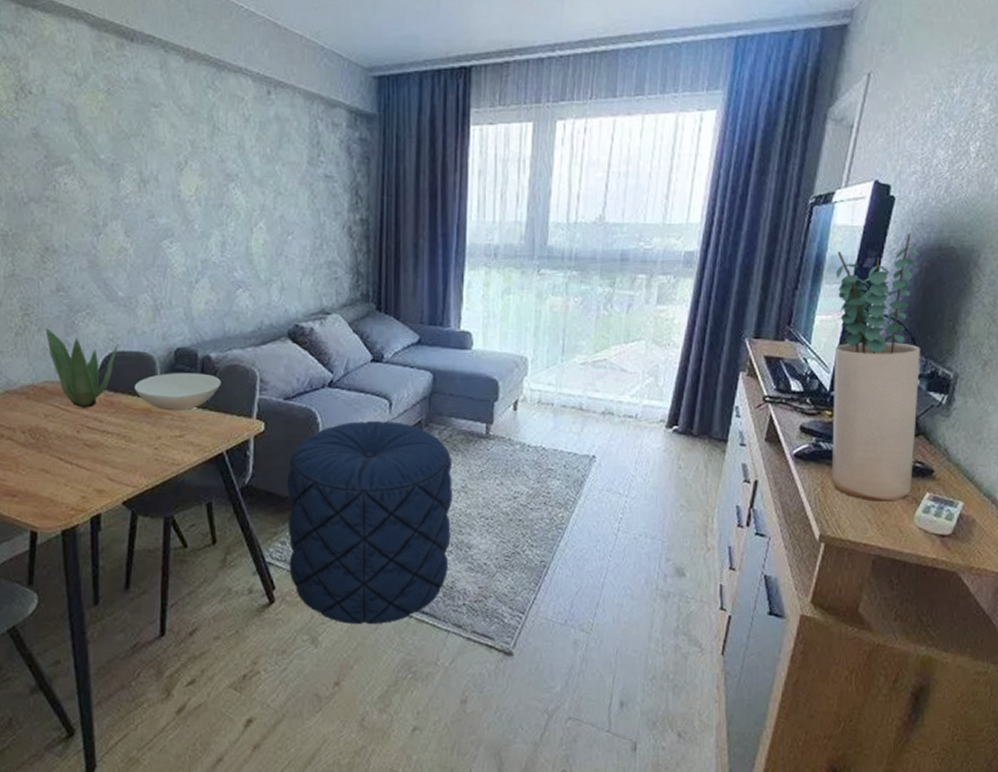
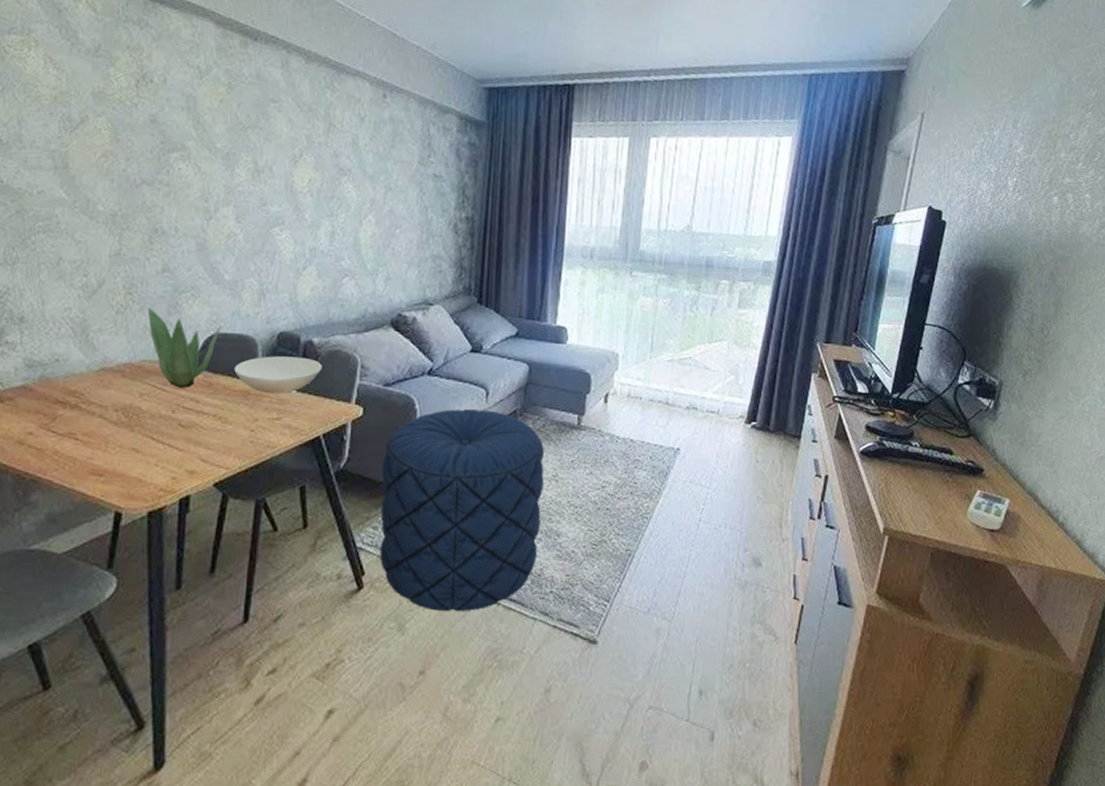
vase: present [831,234,921,502] -> none [893,255,970,498]

